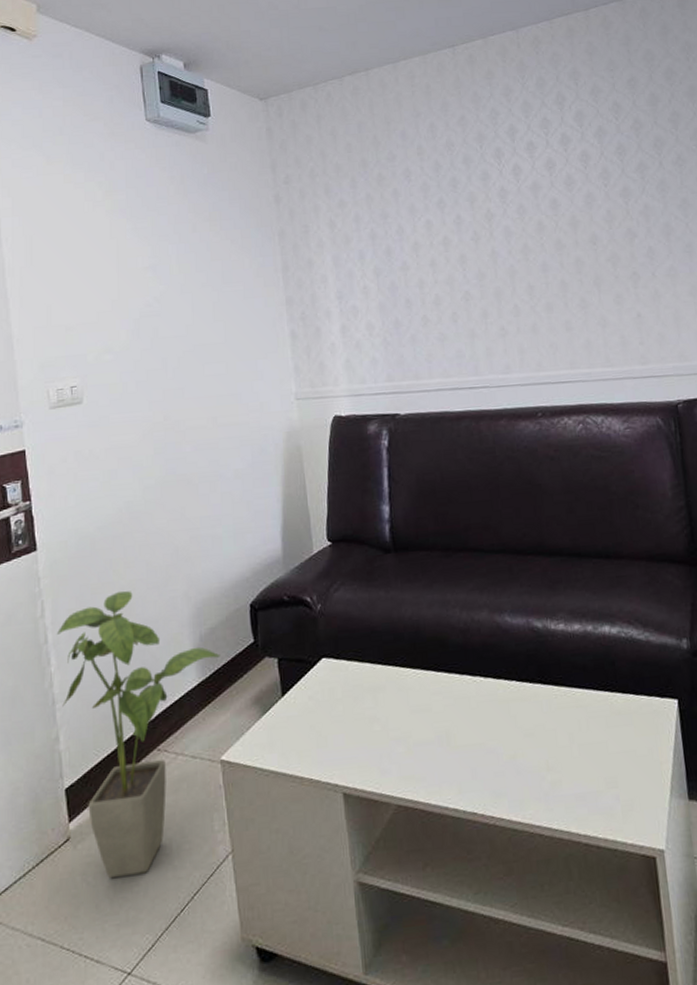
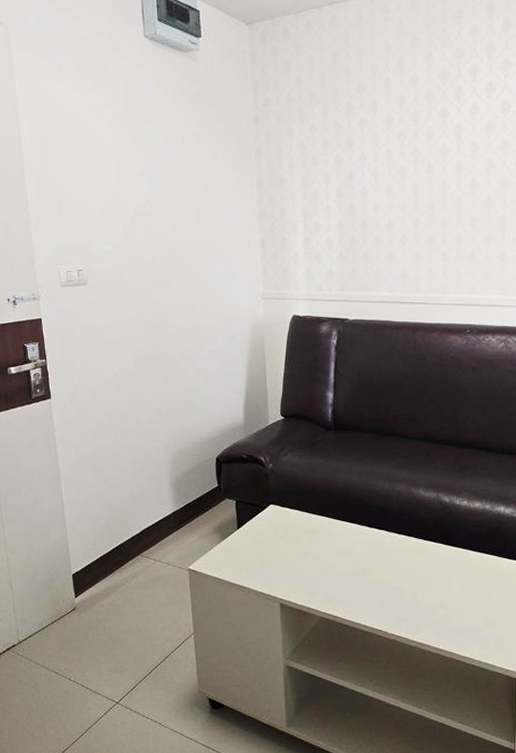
house plant: present [57,591,220,879] -> none [67,436,191,640]

